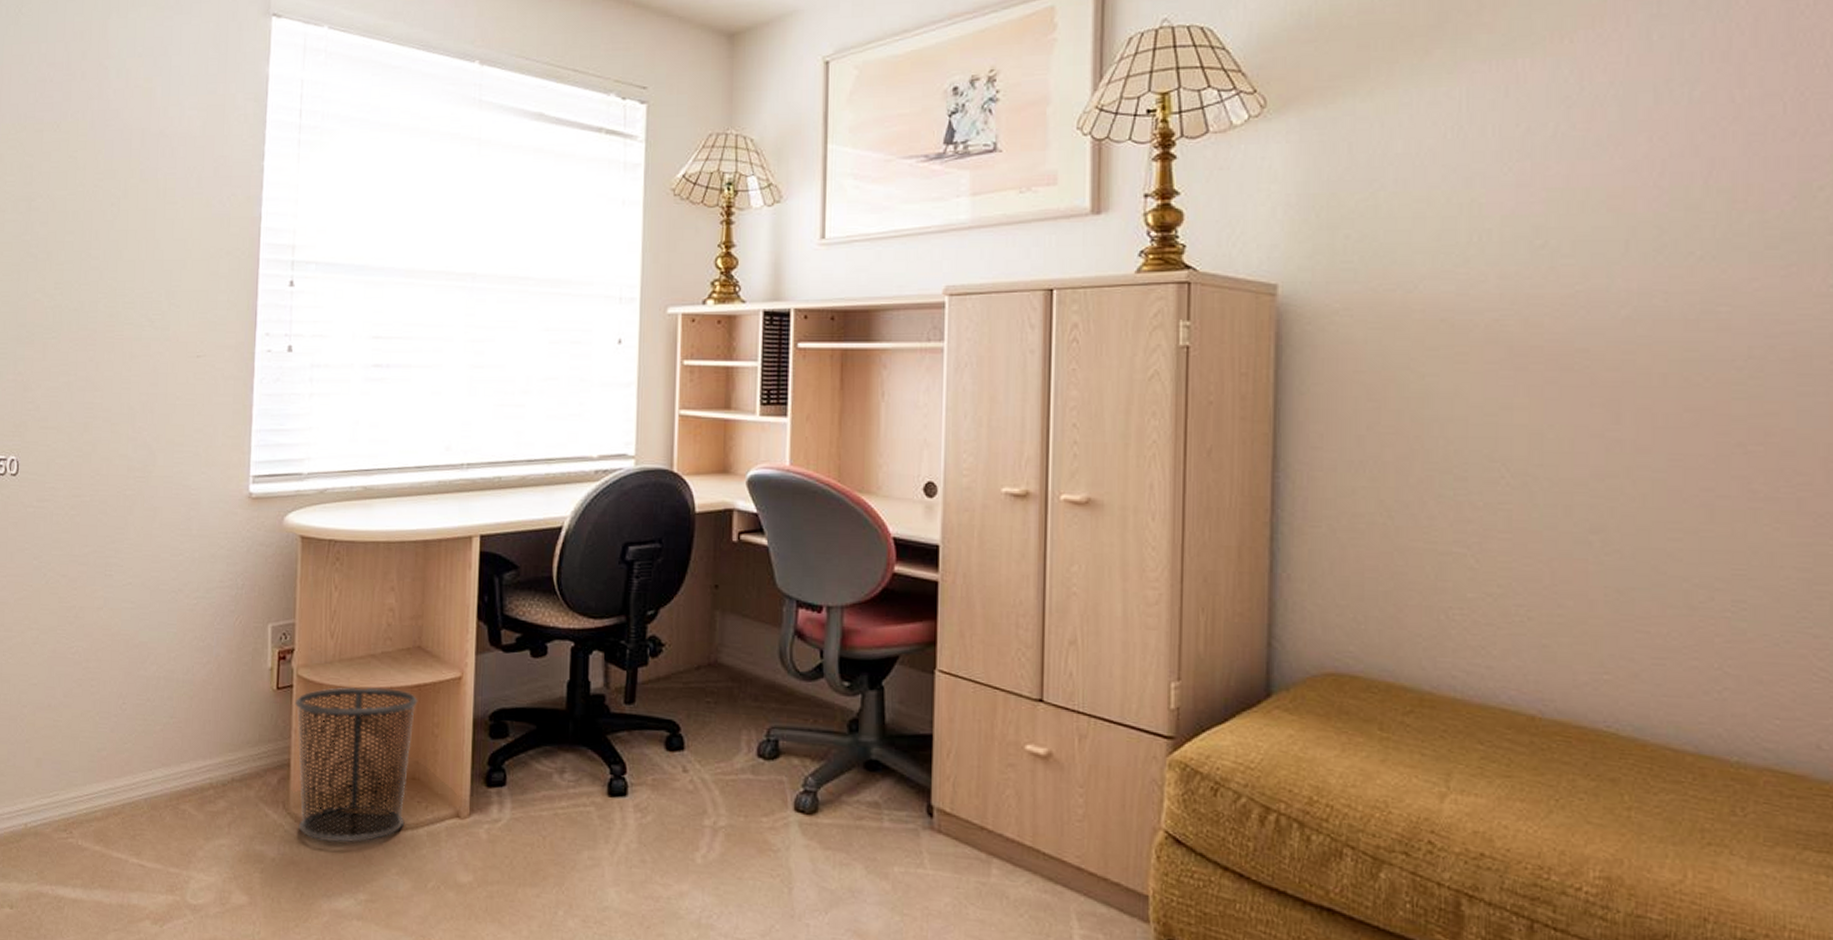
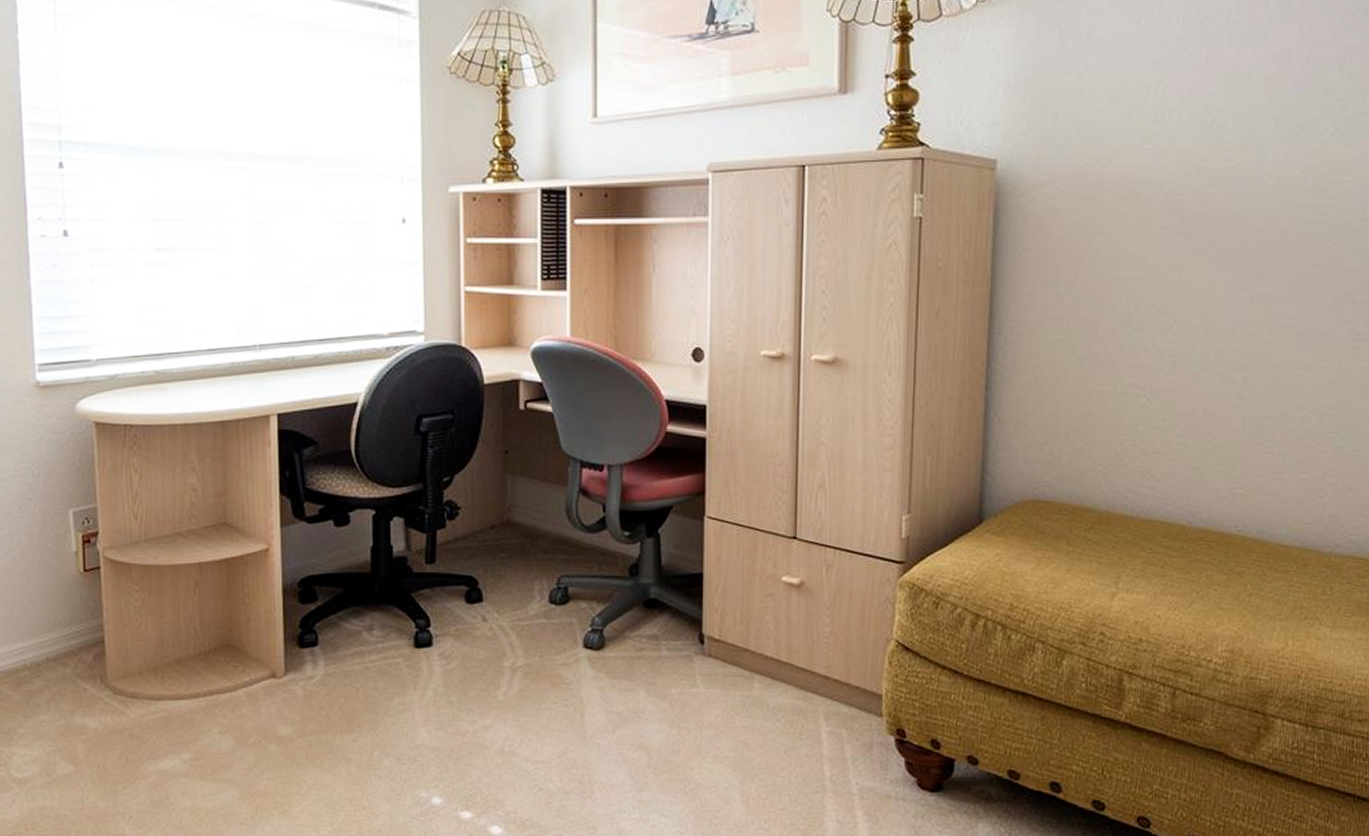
waste bin: present [295,687,418,843] -> none [104,564,227,709]

